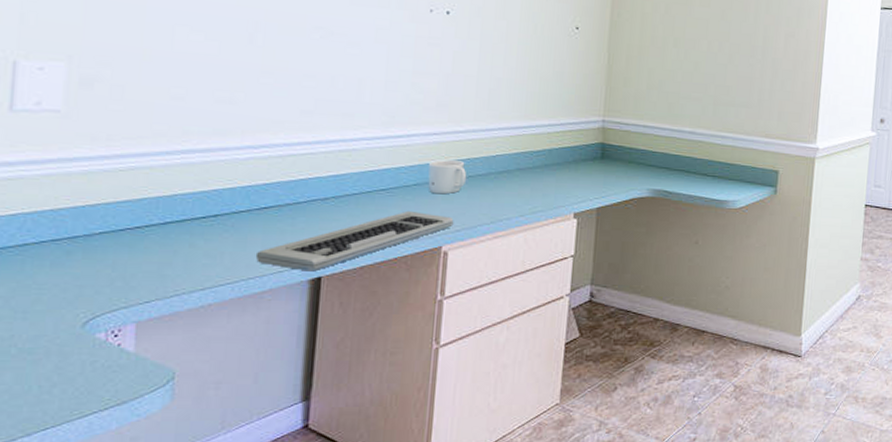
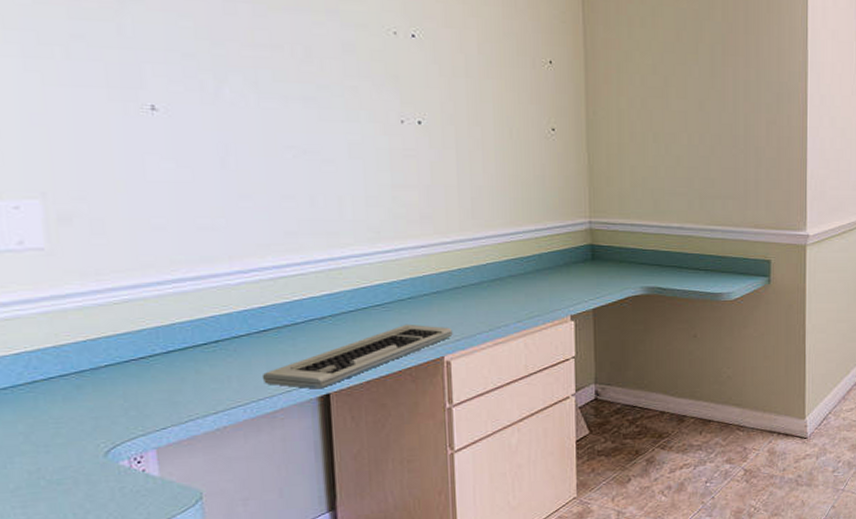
mug: present [427,160,467,195] -> none [421,272,460,306]

